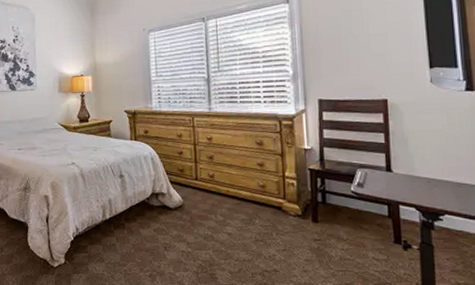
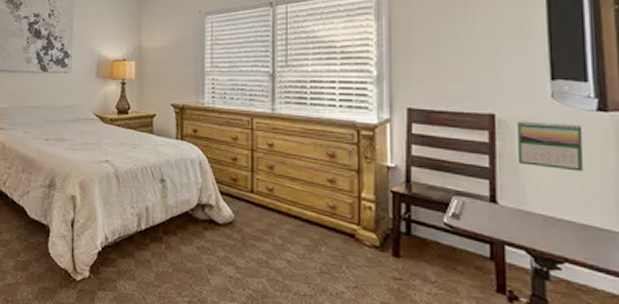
calendar: none [405,102,457,141] -> present [517,120,584,172]

